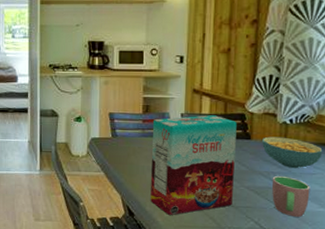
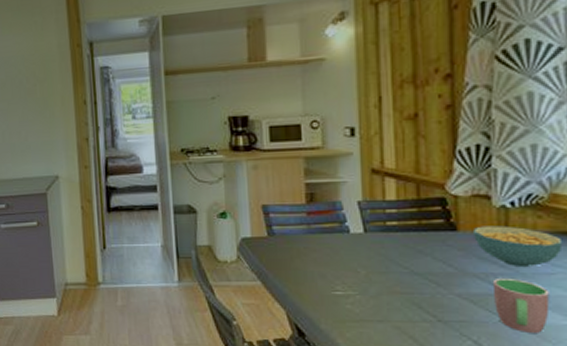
cereal box: present [150,115,237,216] -> none [321,201,439,336]

